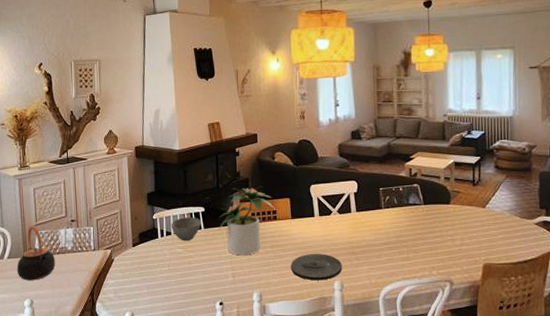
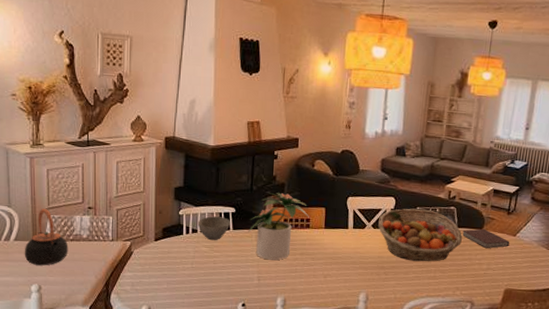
plate: present [291,253,342,281] -> none [318,264,369,291]
fruit basket: none [343,189,430,244] -> present [378,208,463,262]
notebook: none [430,203,480,224] -> present [462,229,510,249]

